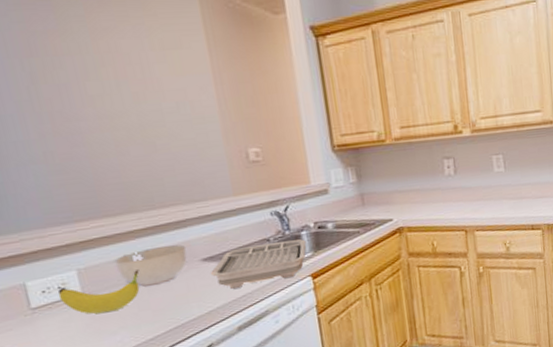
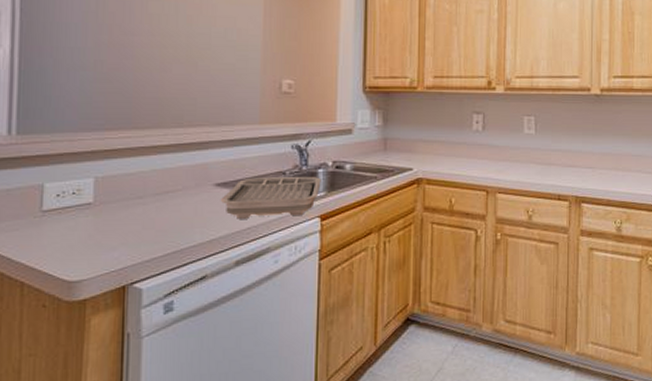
fruit: present [57,268,140,314] -> none [70,184,153,226]
bowl: present [114,244,187,287] -> none [132,166,203,204]

